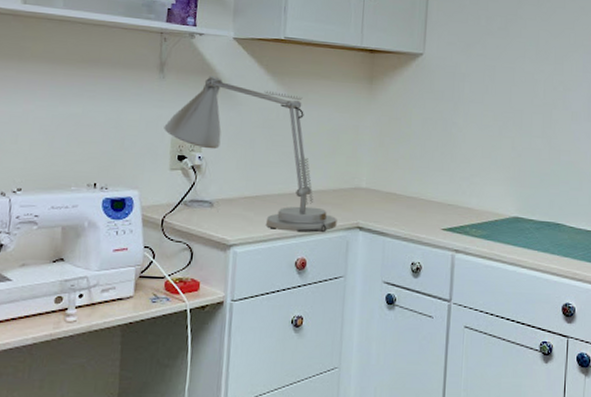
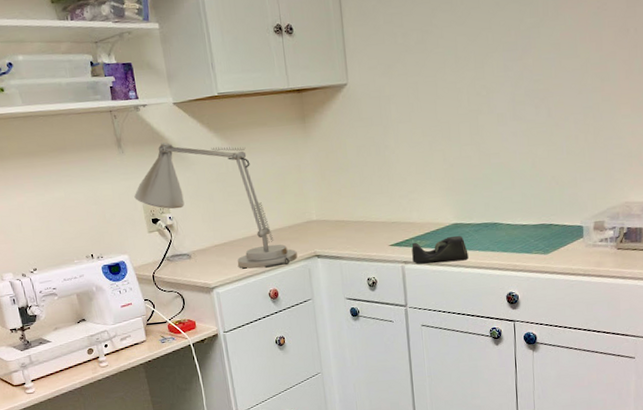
tape dispenser: none [465,230,526,260] -> present [412,235,469,265]

